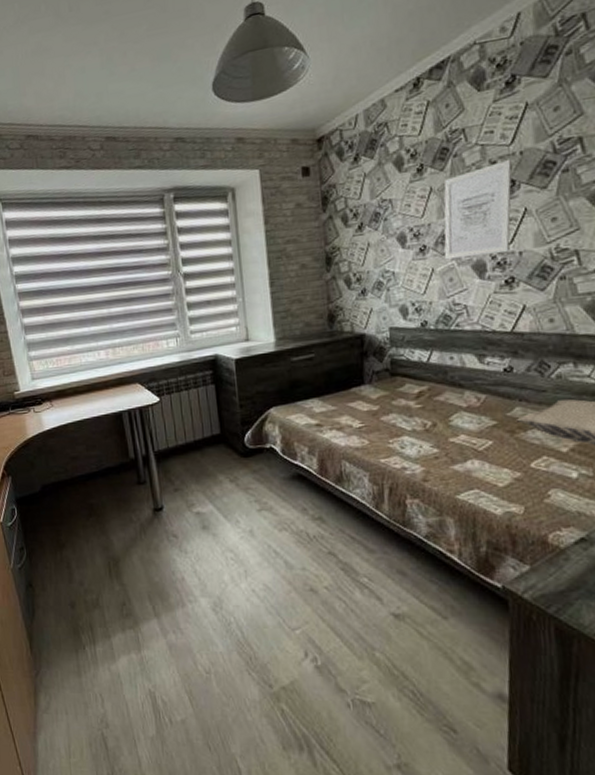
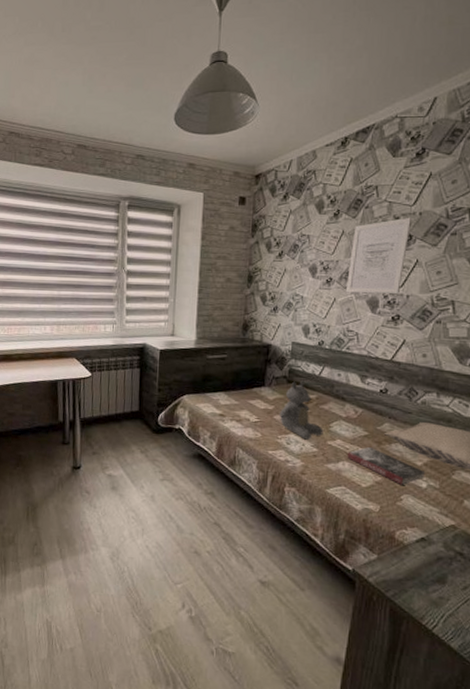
teddy bear: none [387,371,443,440] -> present [280,380,324,440]
book: none [475,439,574,479] -> present [347,447,426,486]

